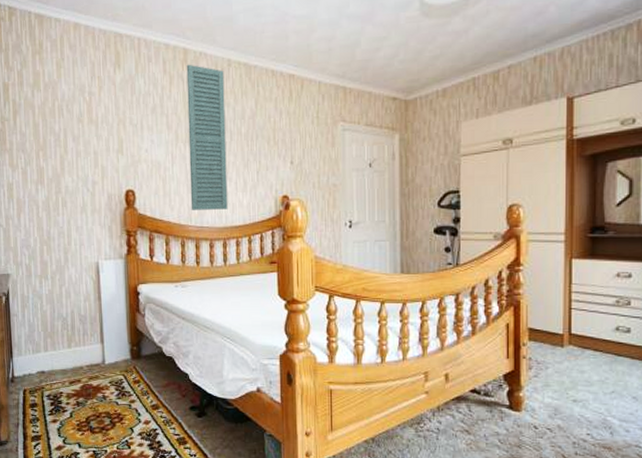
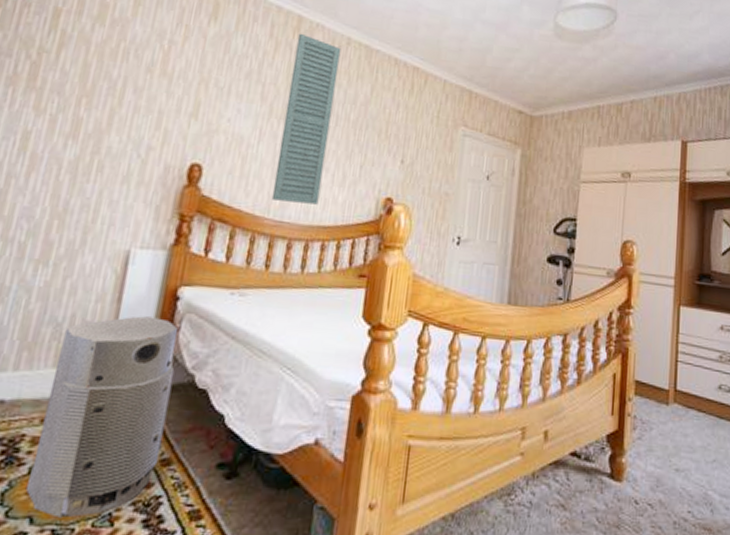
air purifier: none [69,308,150,444] -> present [25,316,179,518]

